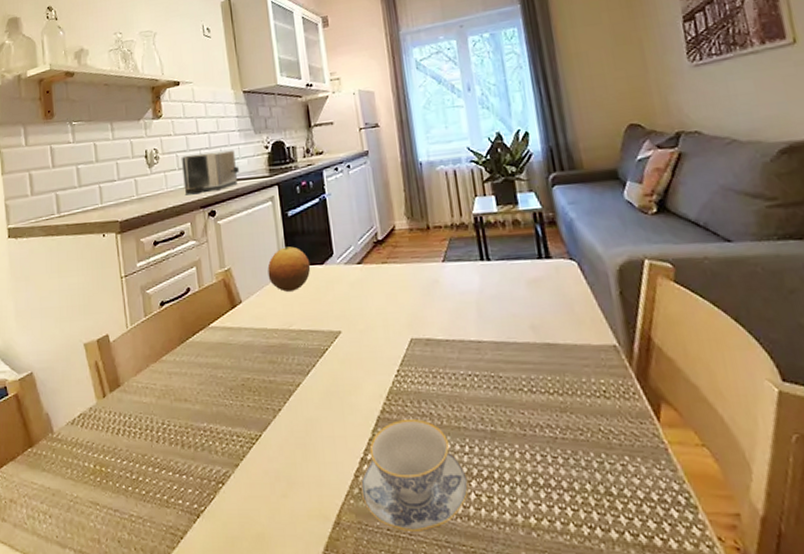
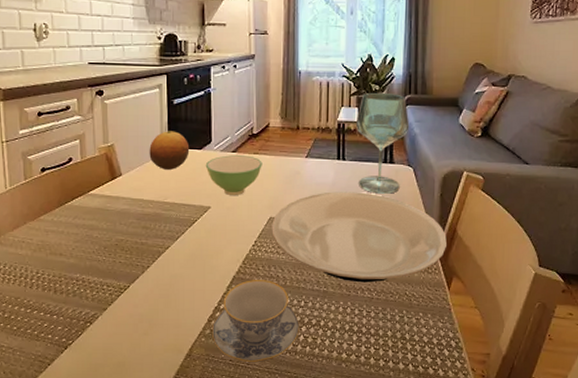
toaster: present [181,149,240,194] -> none [71,34,131,72]
bowl: none [329,266,394,317] -> present [205,155,262,196]
plate: none [414,298,643,417] -> present [272,192,447,283]
wine glass: none [494,173,565,299] -> present [355,92,410,194]

